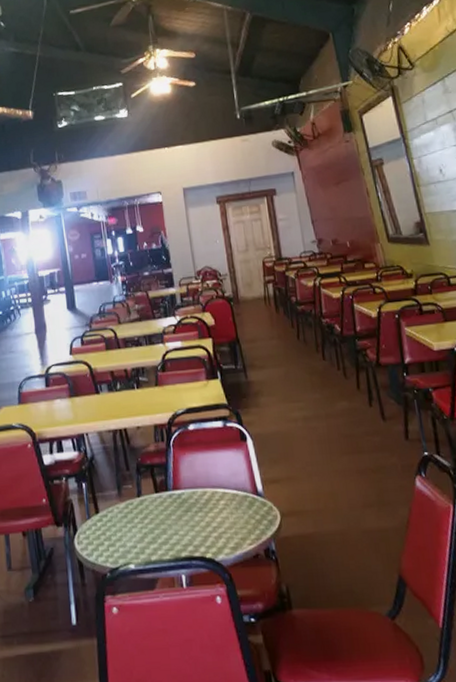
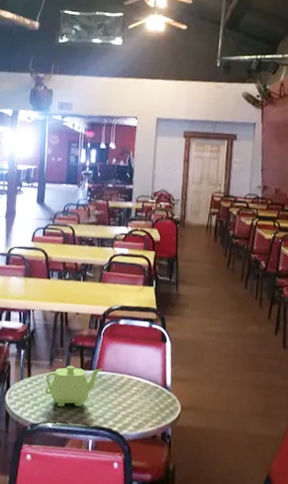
teapot: none [117,487,180,542] -> present [45,366,103,407]

